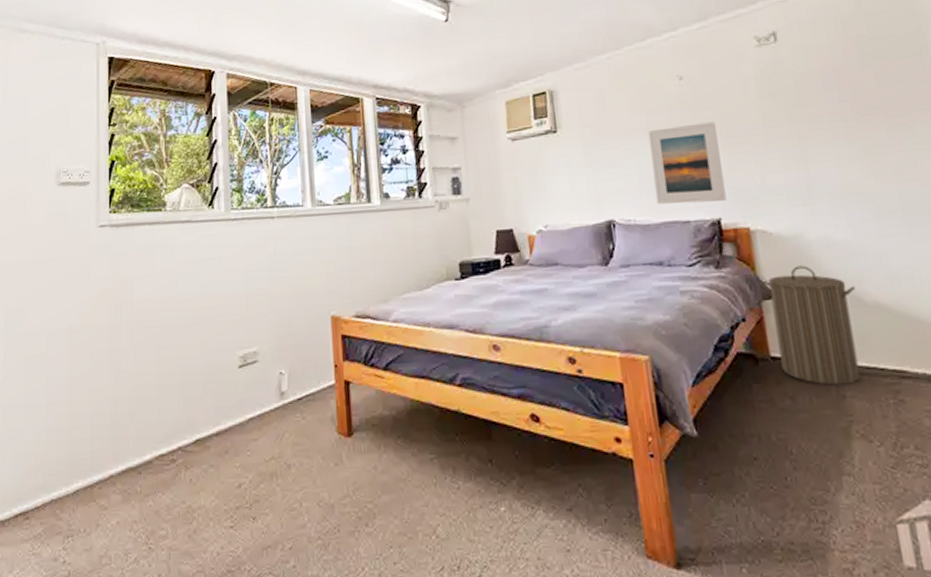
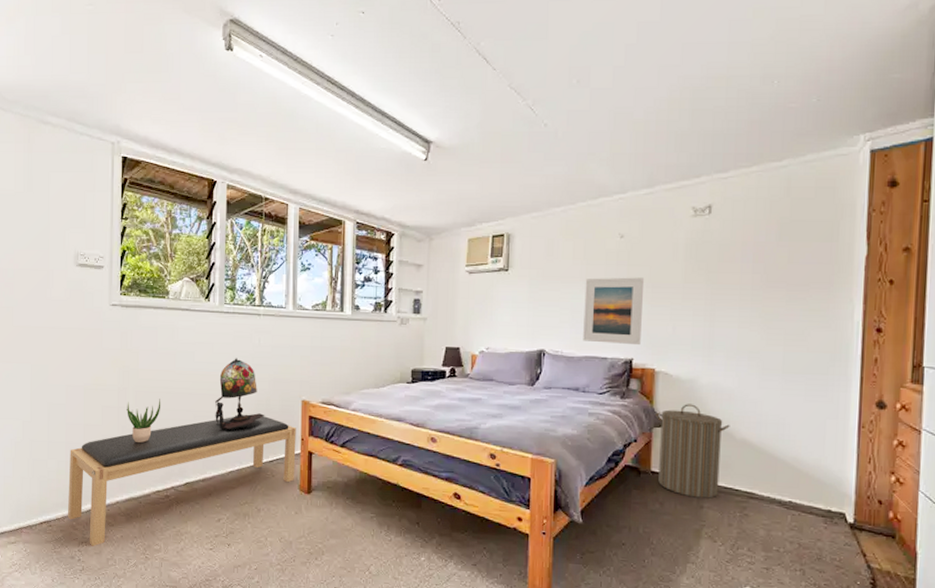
bench: none [48,341,330,541] -> present [67,414,296,546]
potted plant: none [120,334,162,393] -> present [127,399,161,443]
table lamp: none [227,273,288,364] -> present [215,358,265,429]

